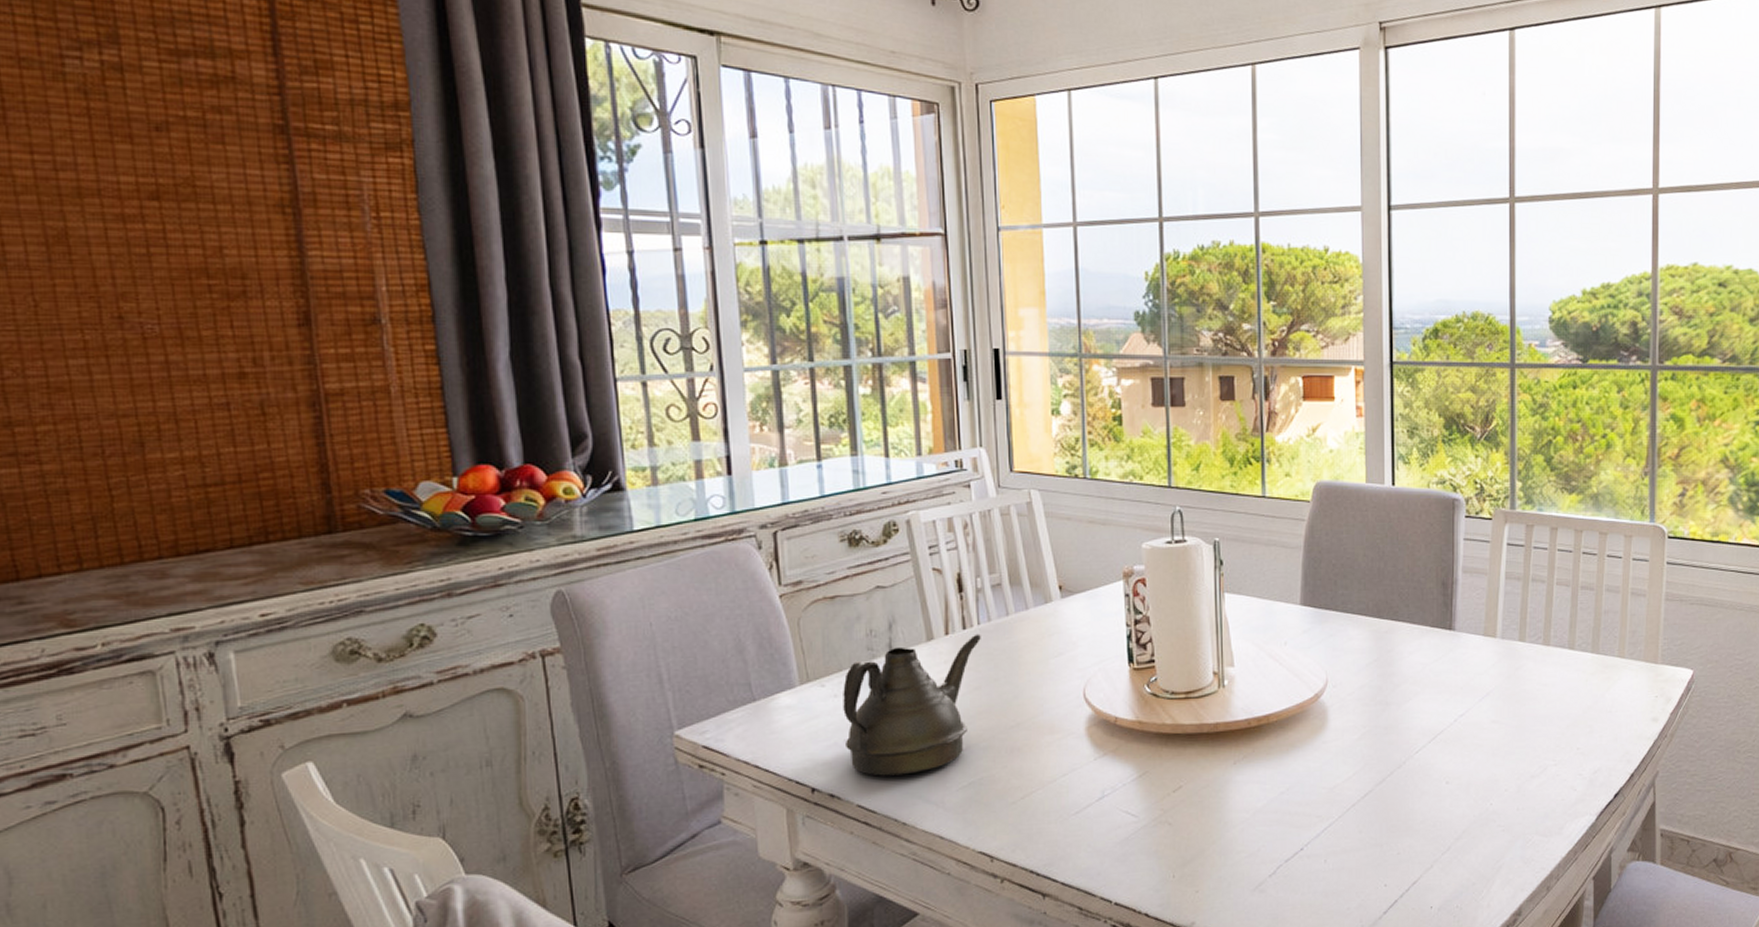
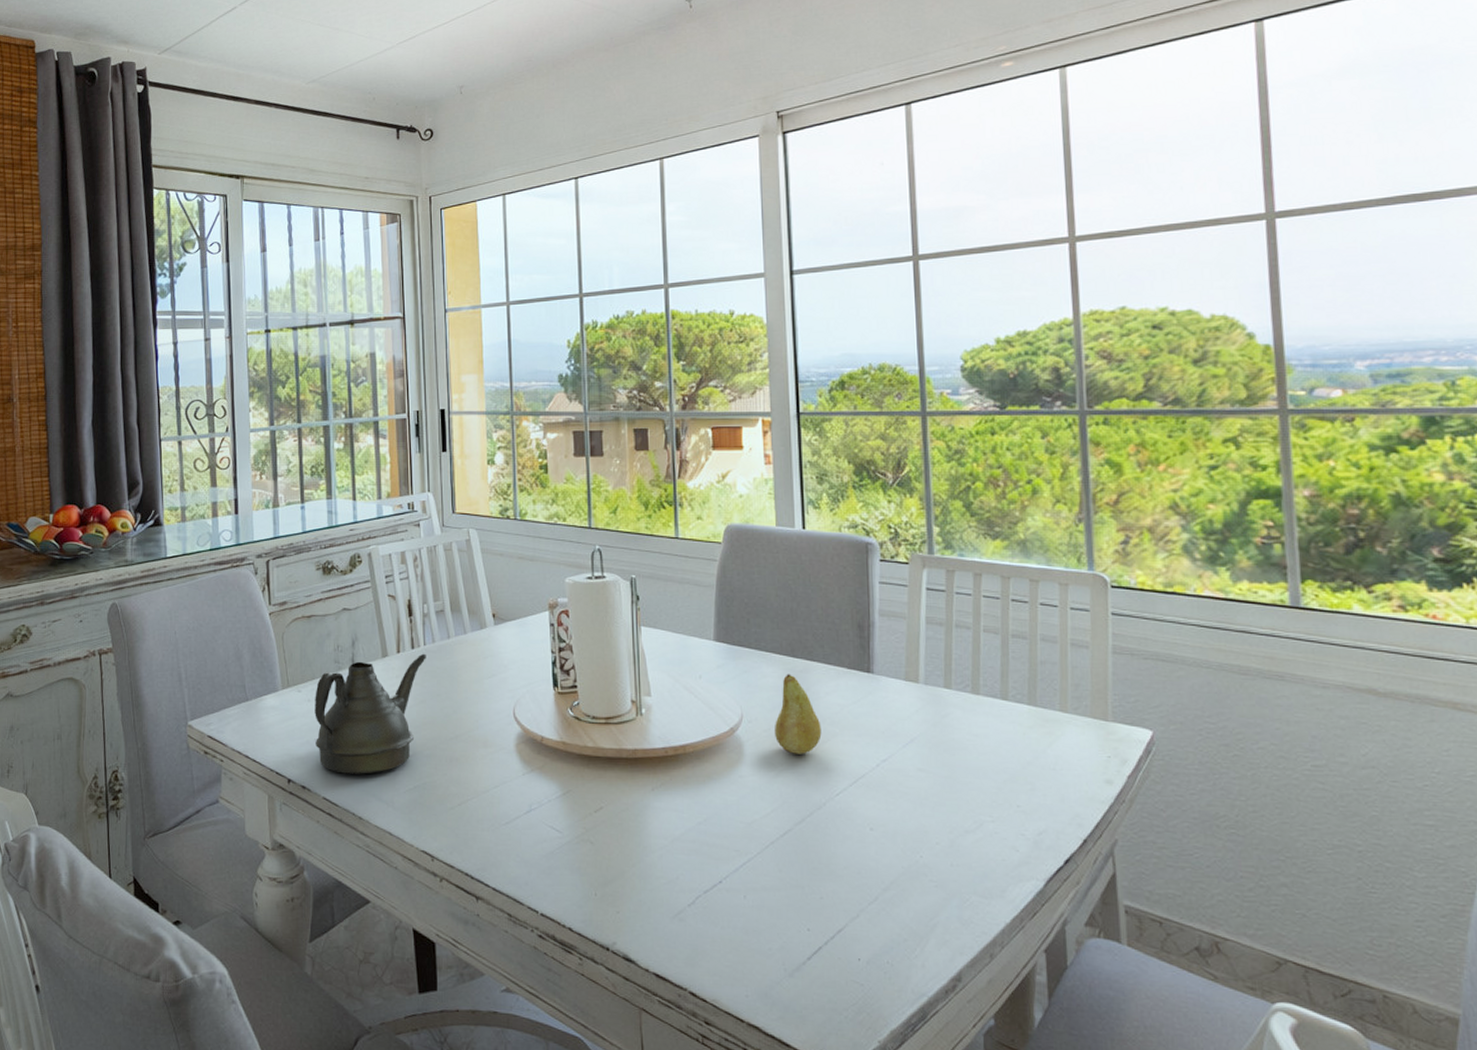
fruit: none [1358,635,1404,716] -> present [774,674,822,754]

